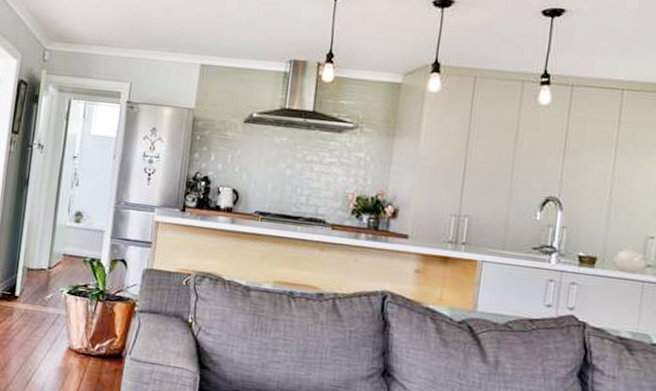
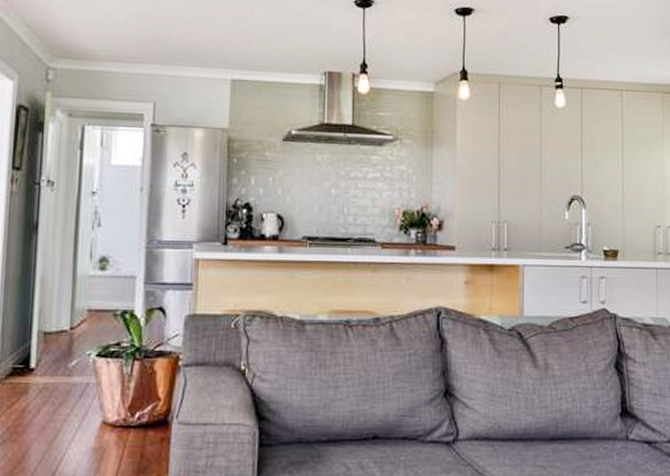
teapot: present [612,246,647,274] -> none [630,236,657,262]

